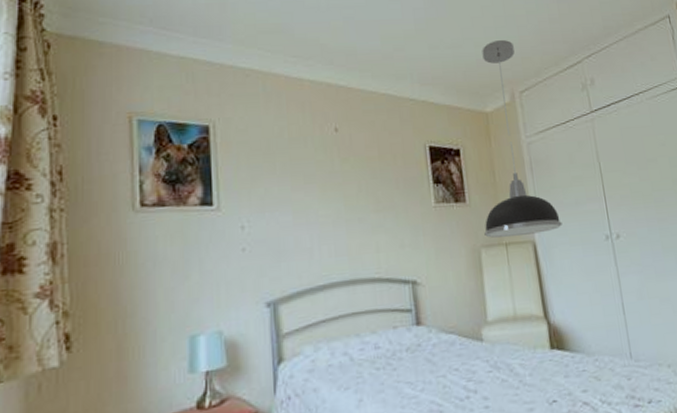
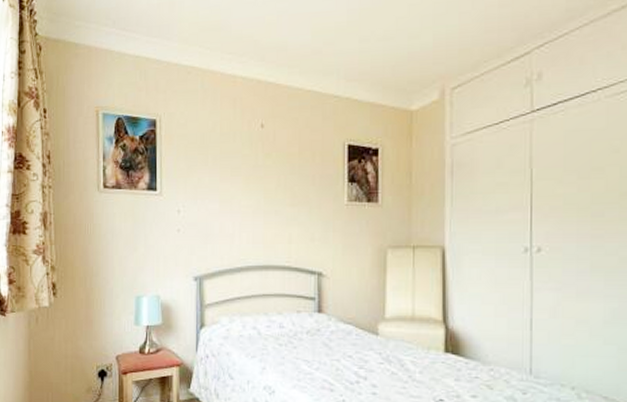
light fixture: present [482,40,562,238] -> none [393,30,477,241]

